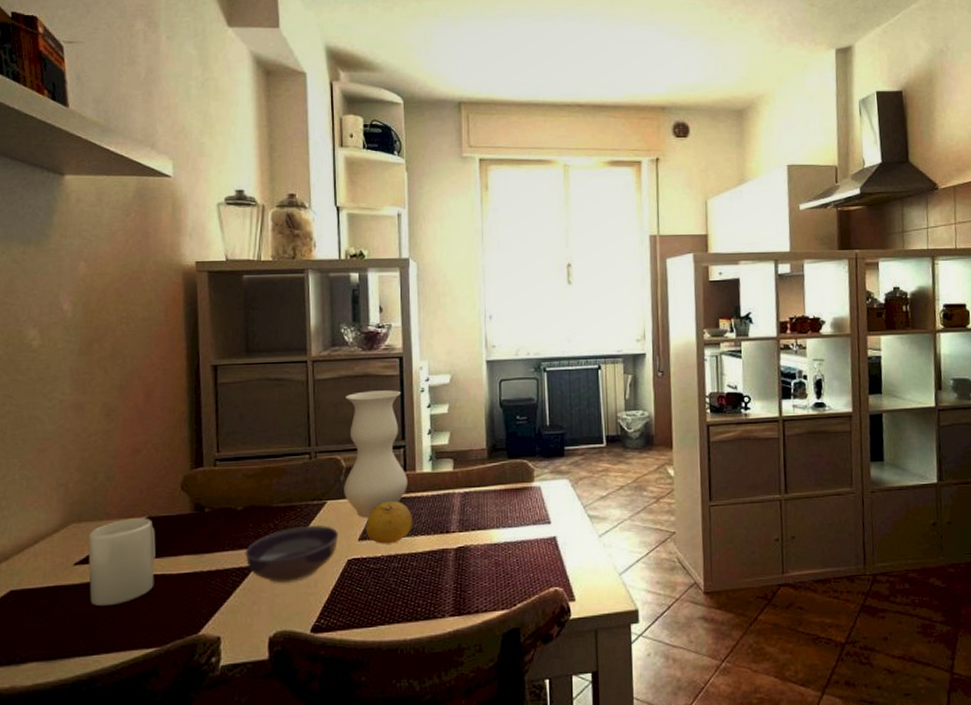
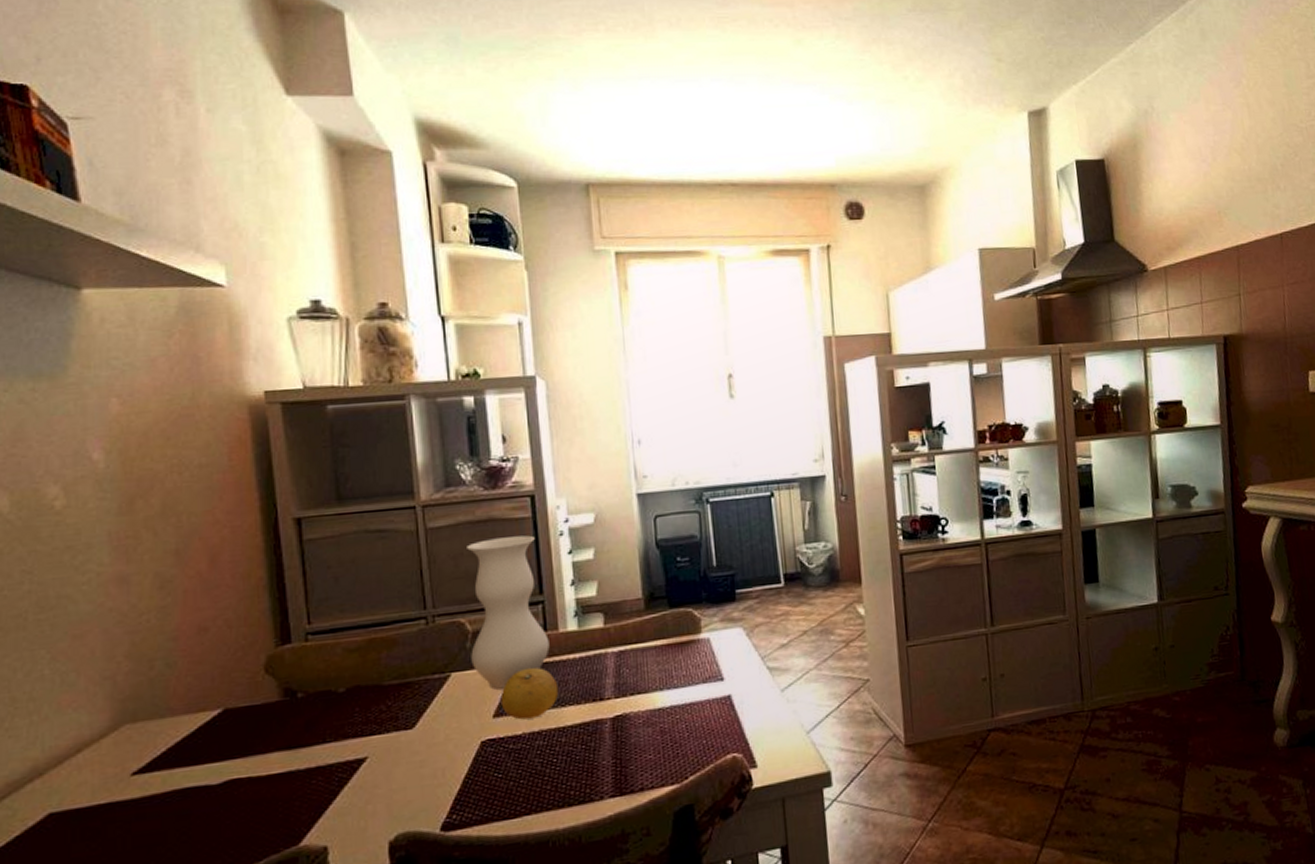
mug: present [87,518,156,607] -> none [146,710,238,824]
bowl: present [245,526,338,583] -> none [352,703,468,777]

